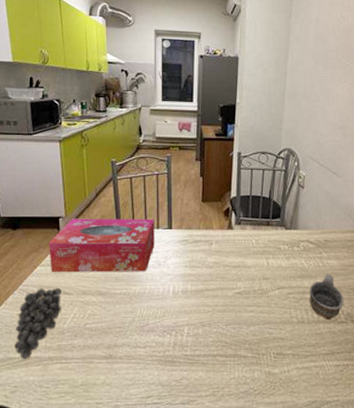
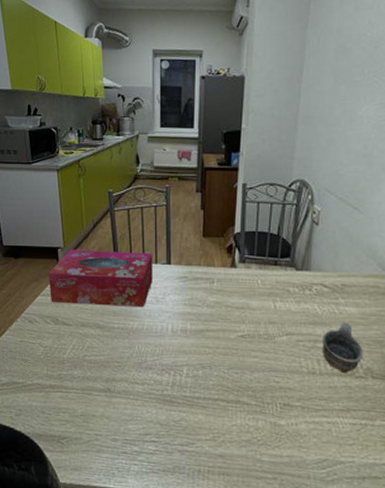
fruit: present [14,288,61,360] -> none [18,317,61,386]

